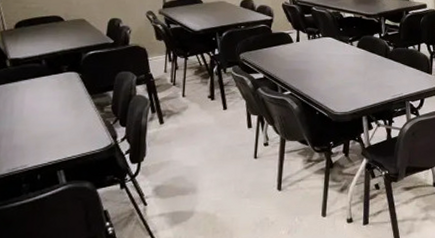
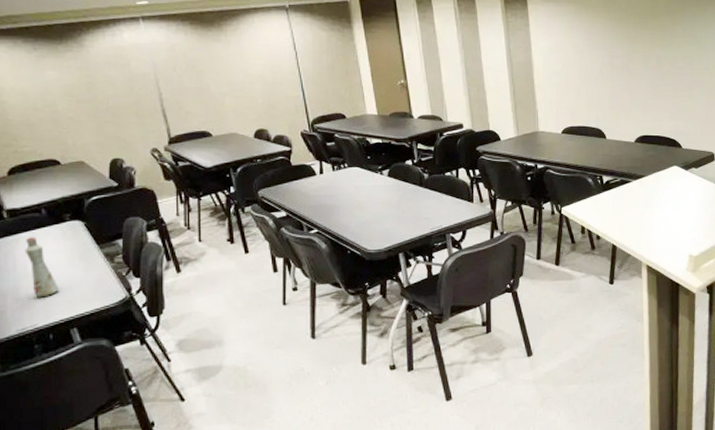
bottle: none [22,85,51,141] -> present [25,237,59,298]

